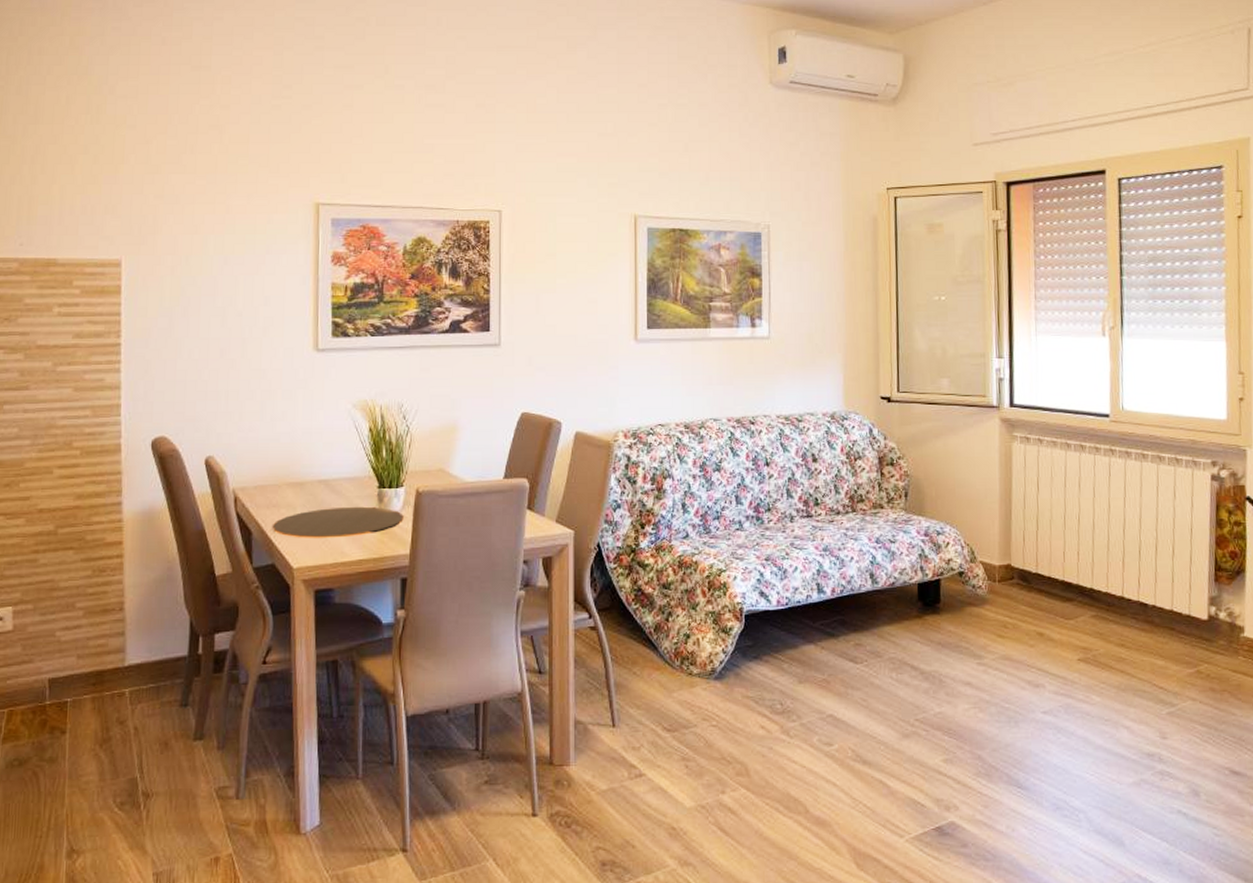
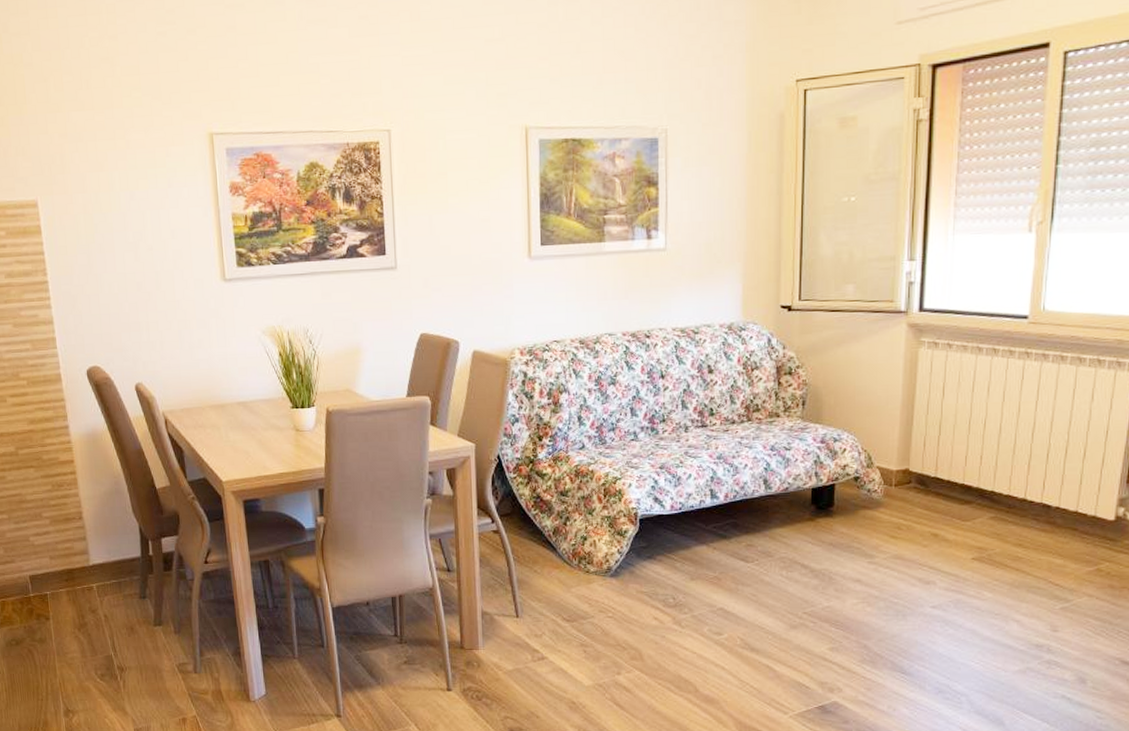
placemat: present [272,506,404,538] -> none [200,425,317,455]

